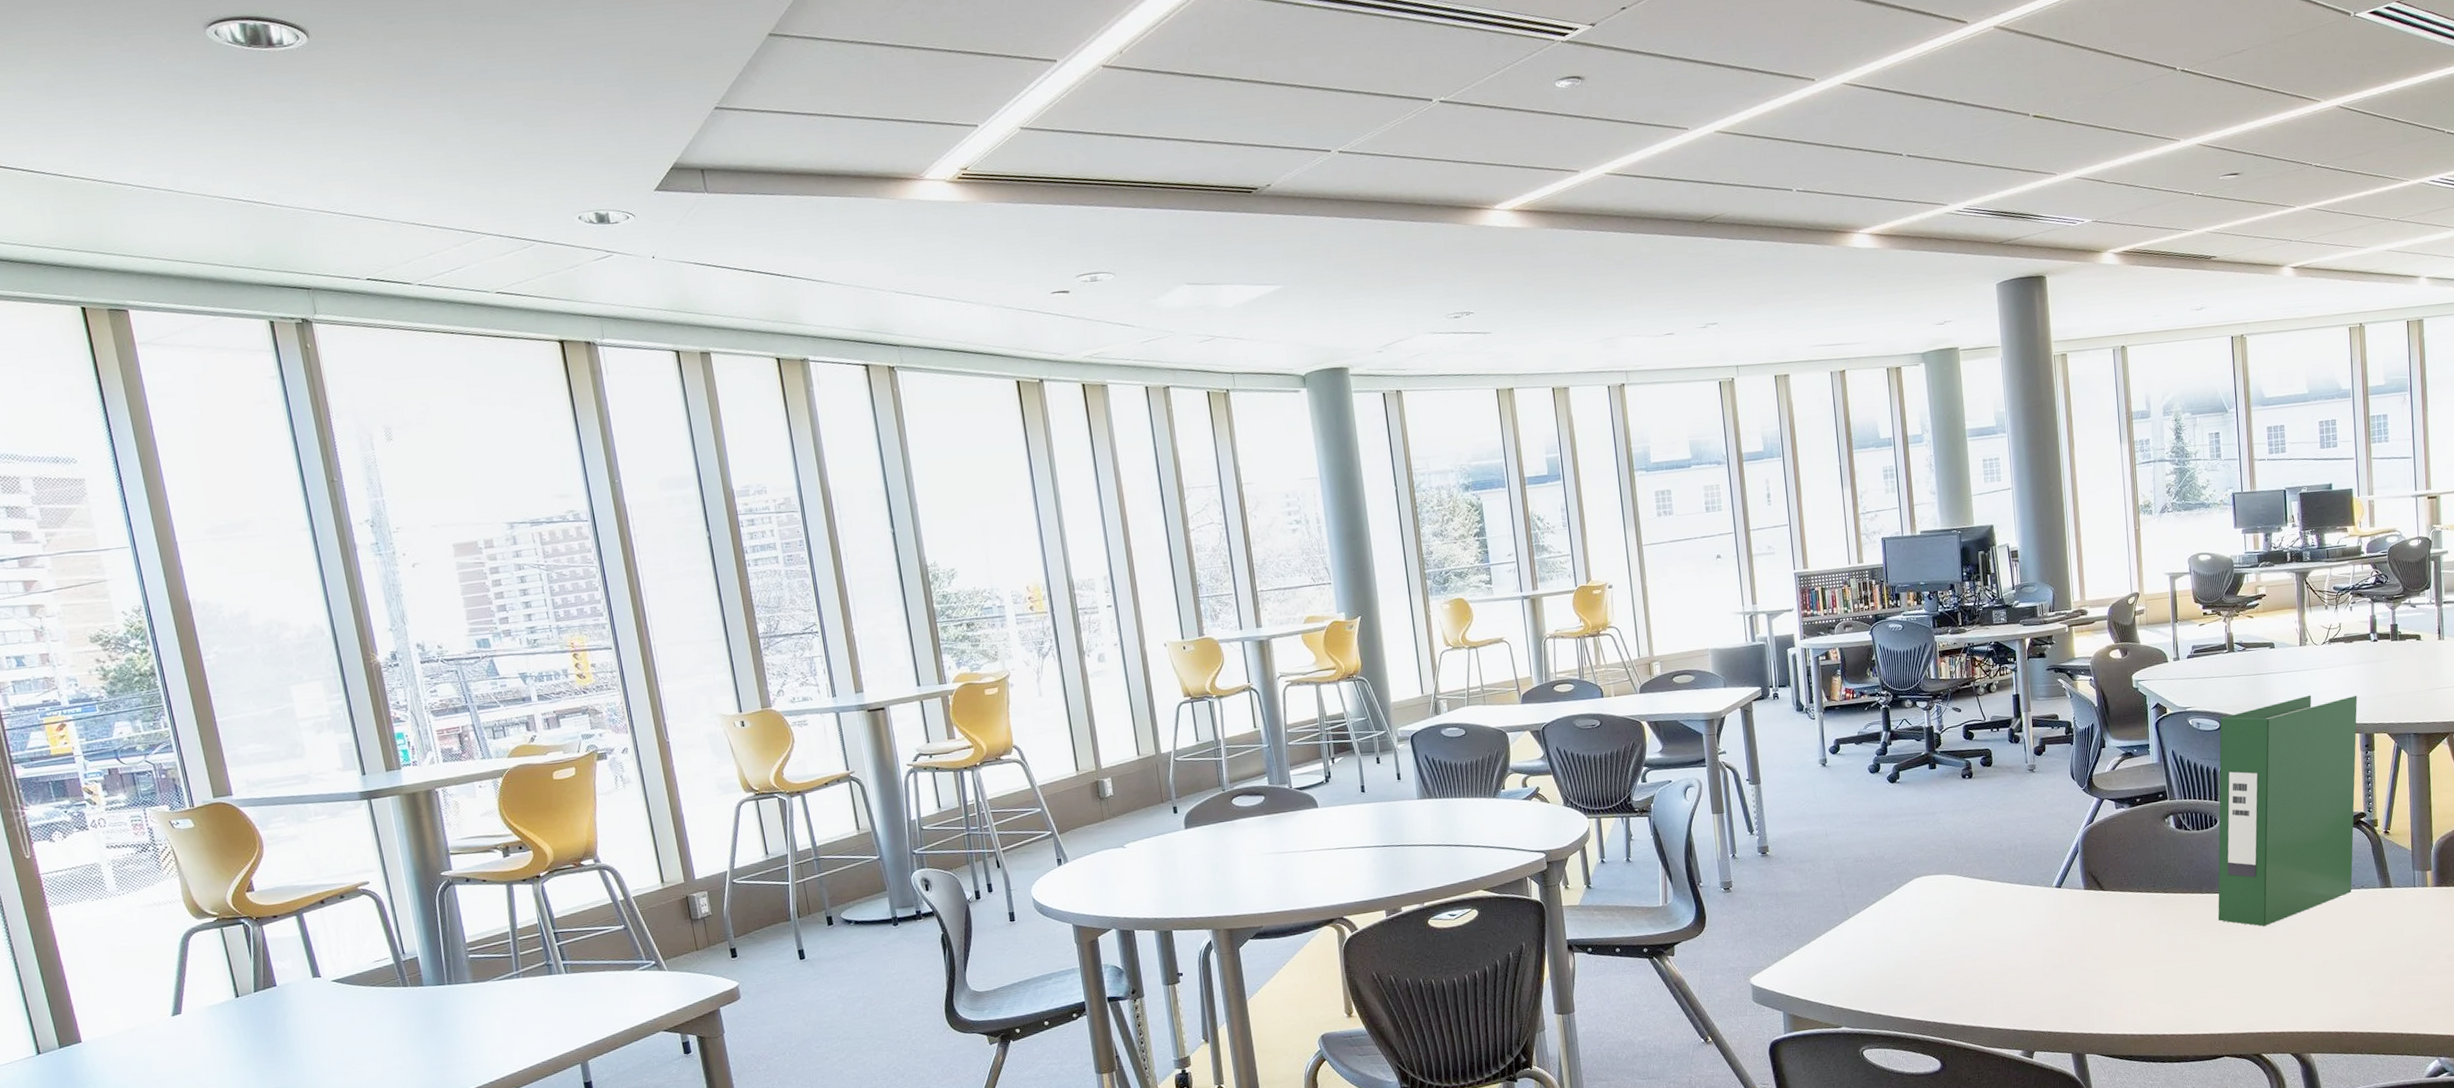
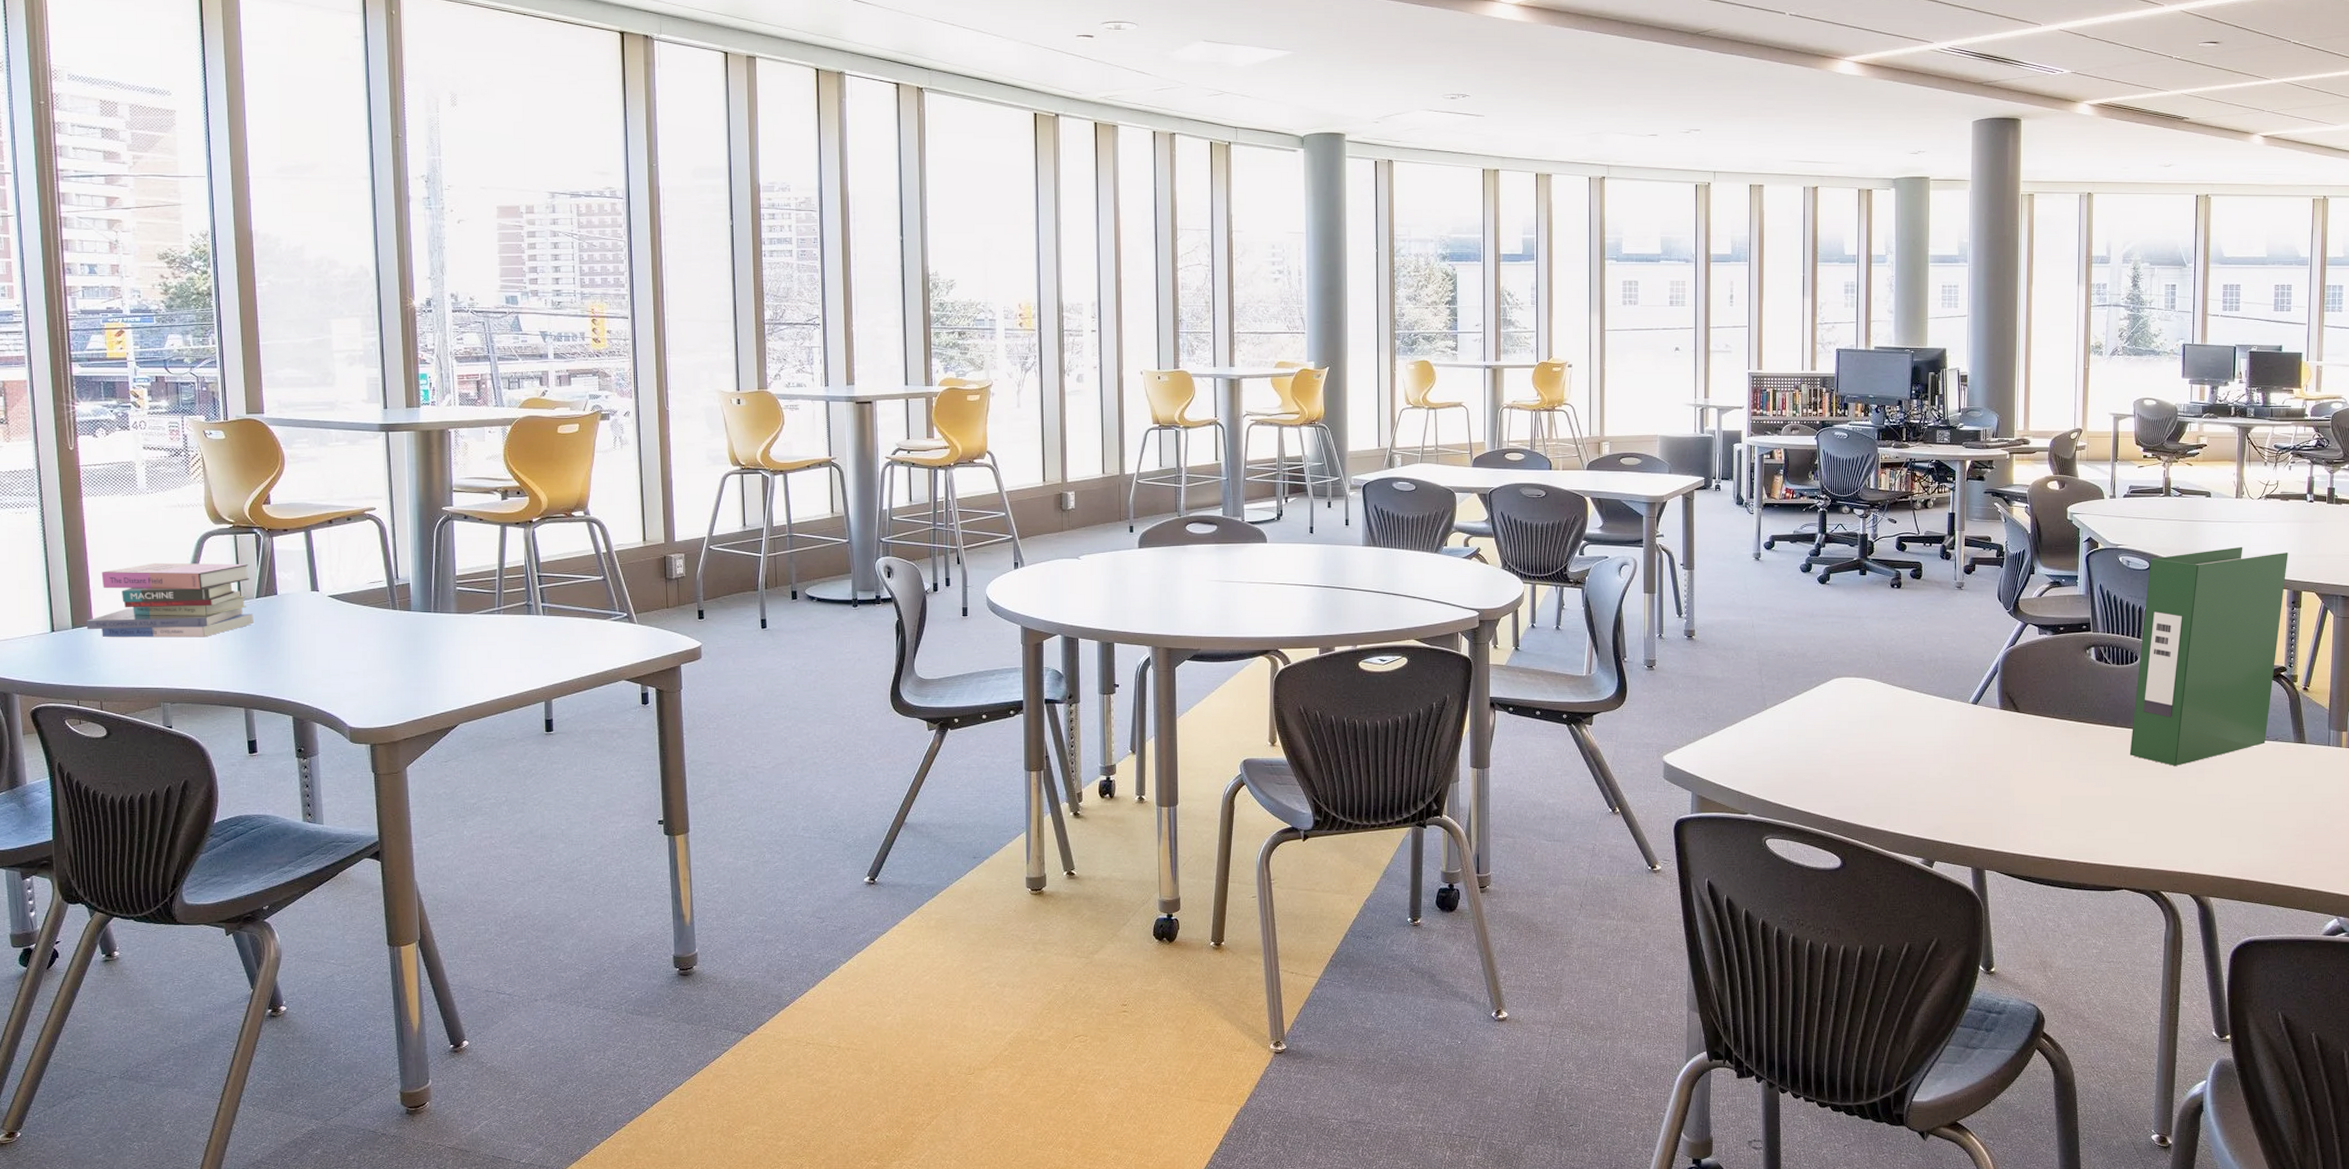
books: none [73,958,256,1053] -> present [86,562,254,638]

